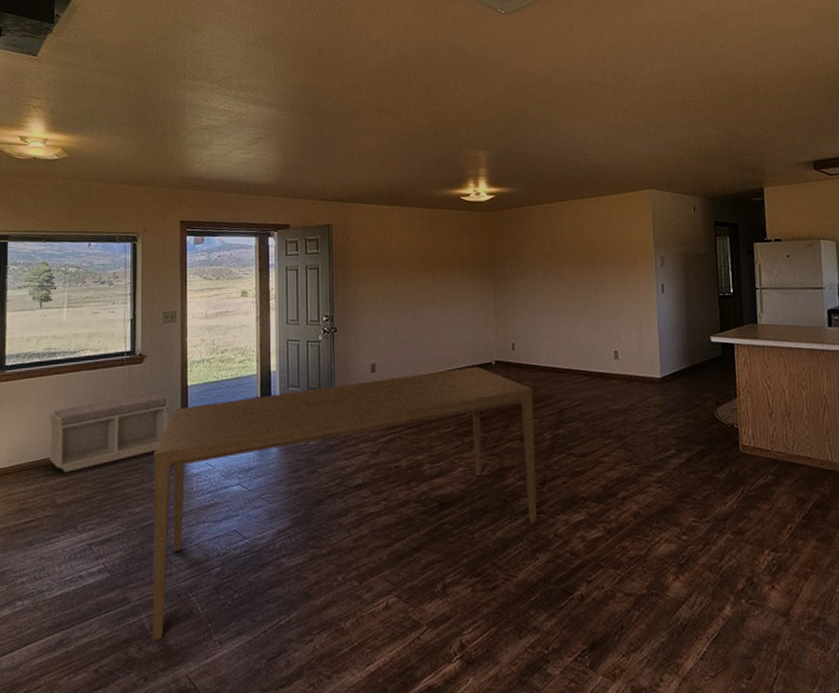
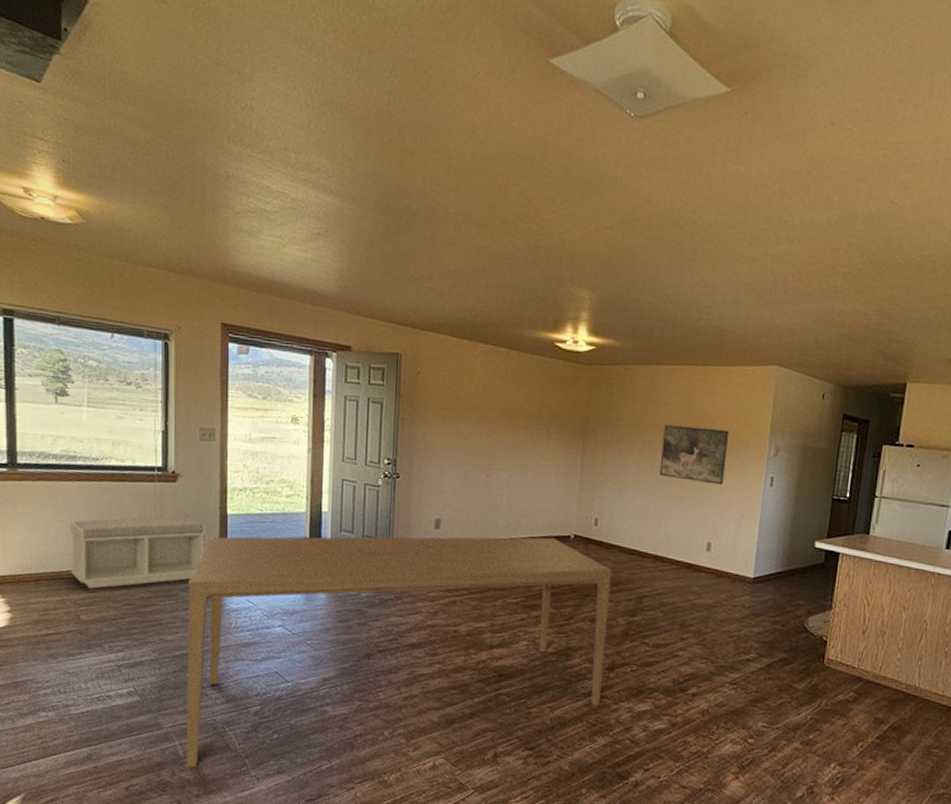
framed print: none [562,249,621,298] -> present [660,424,730,485]

